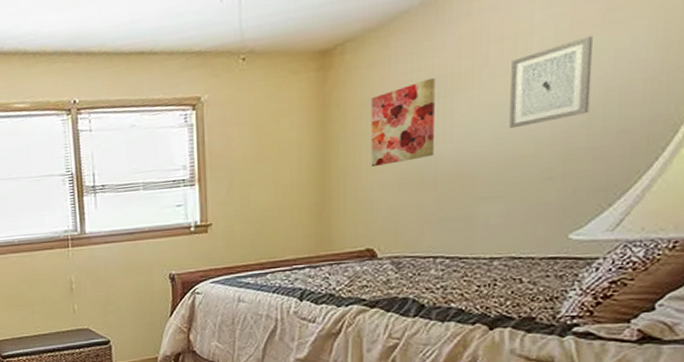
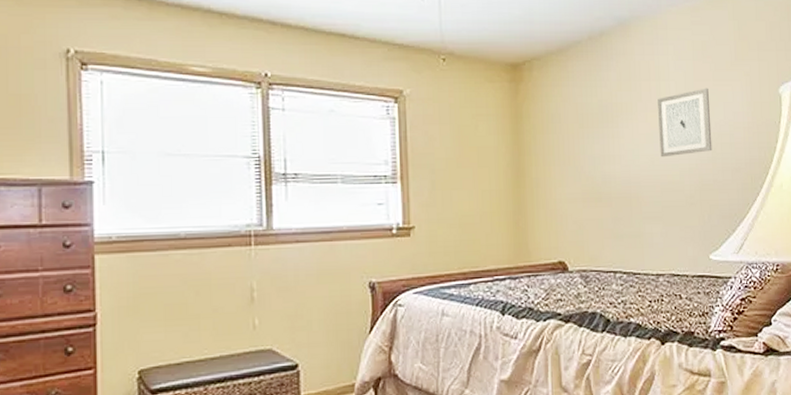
wall art: present [371,77,435,166] -> none [556,104,608,180]

